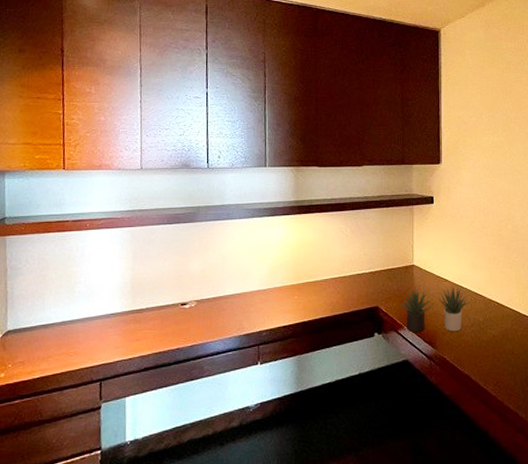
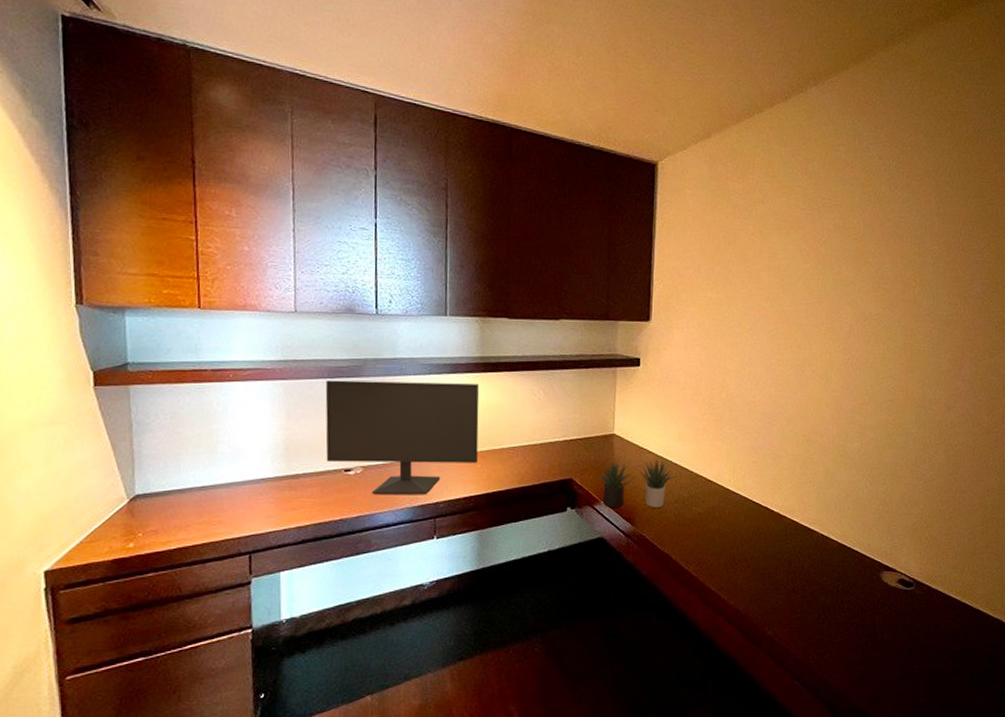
computer monitor: none [165,225,295,326] -> present [325,380,479,495]

